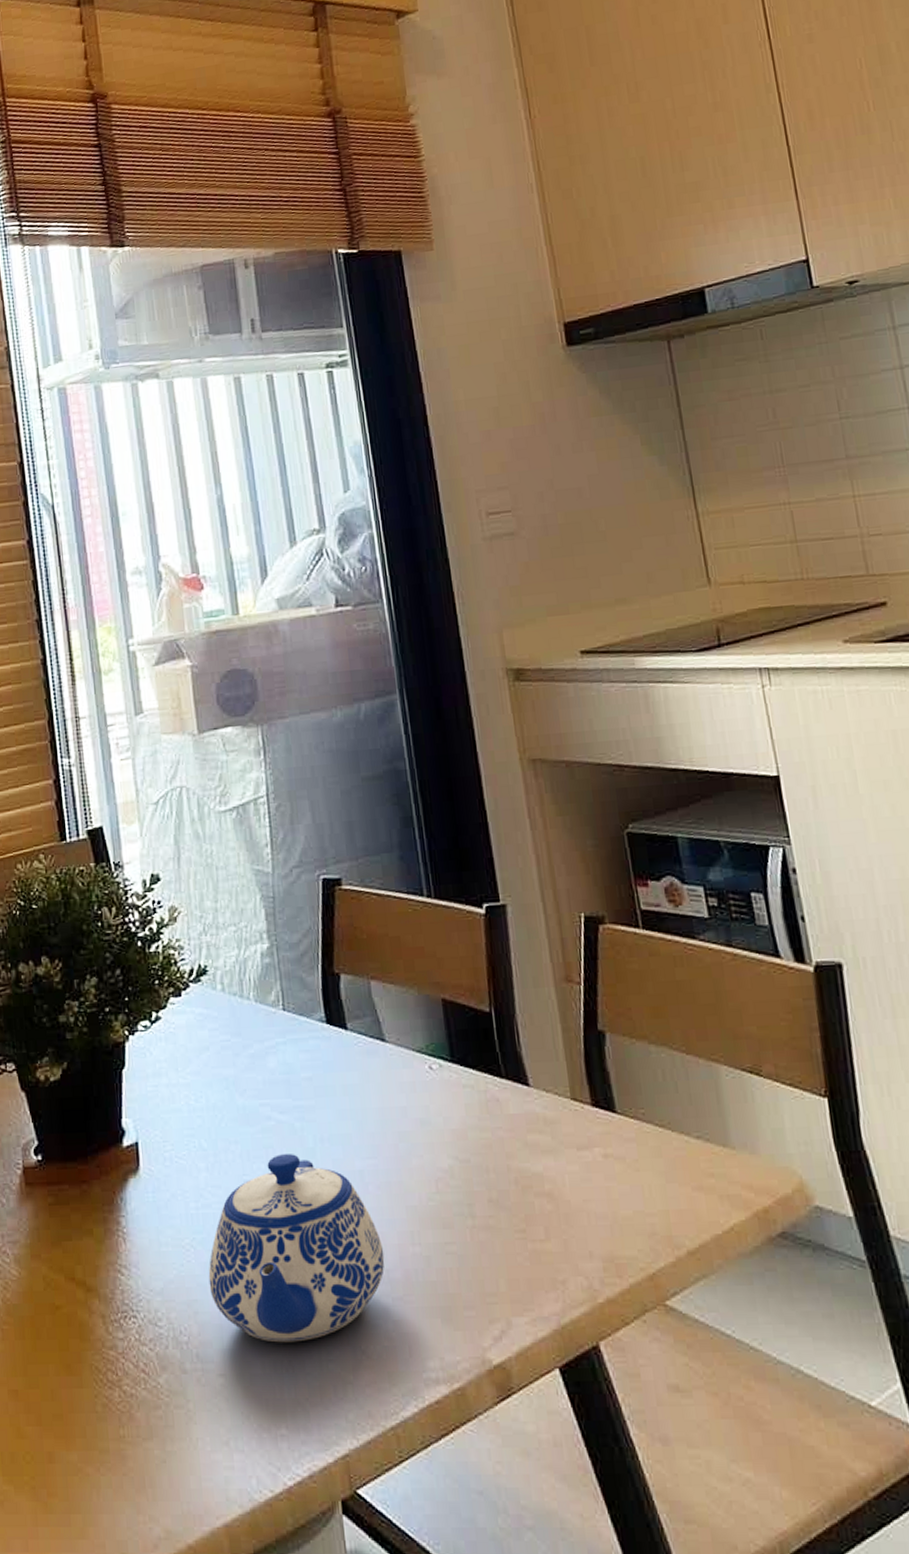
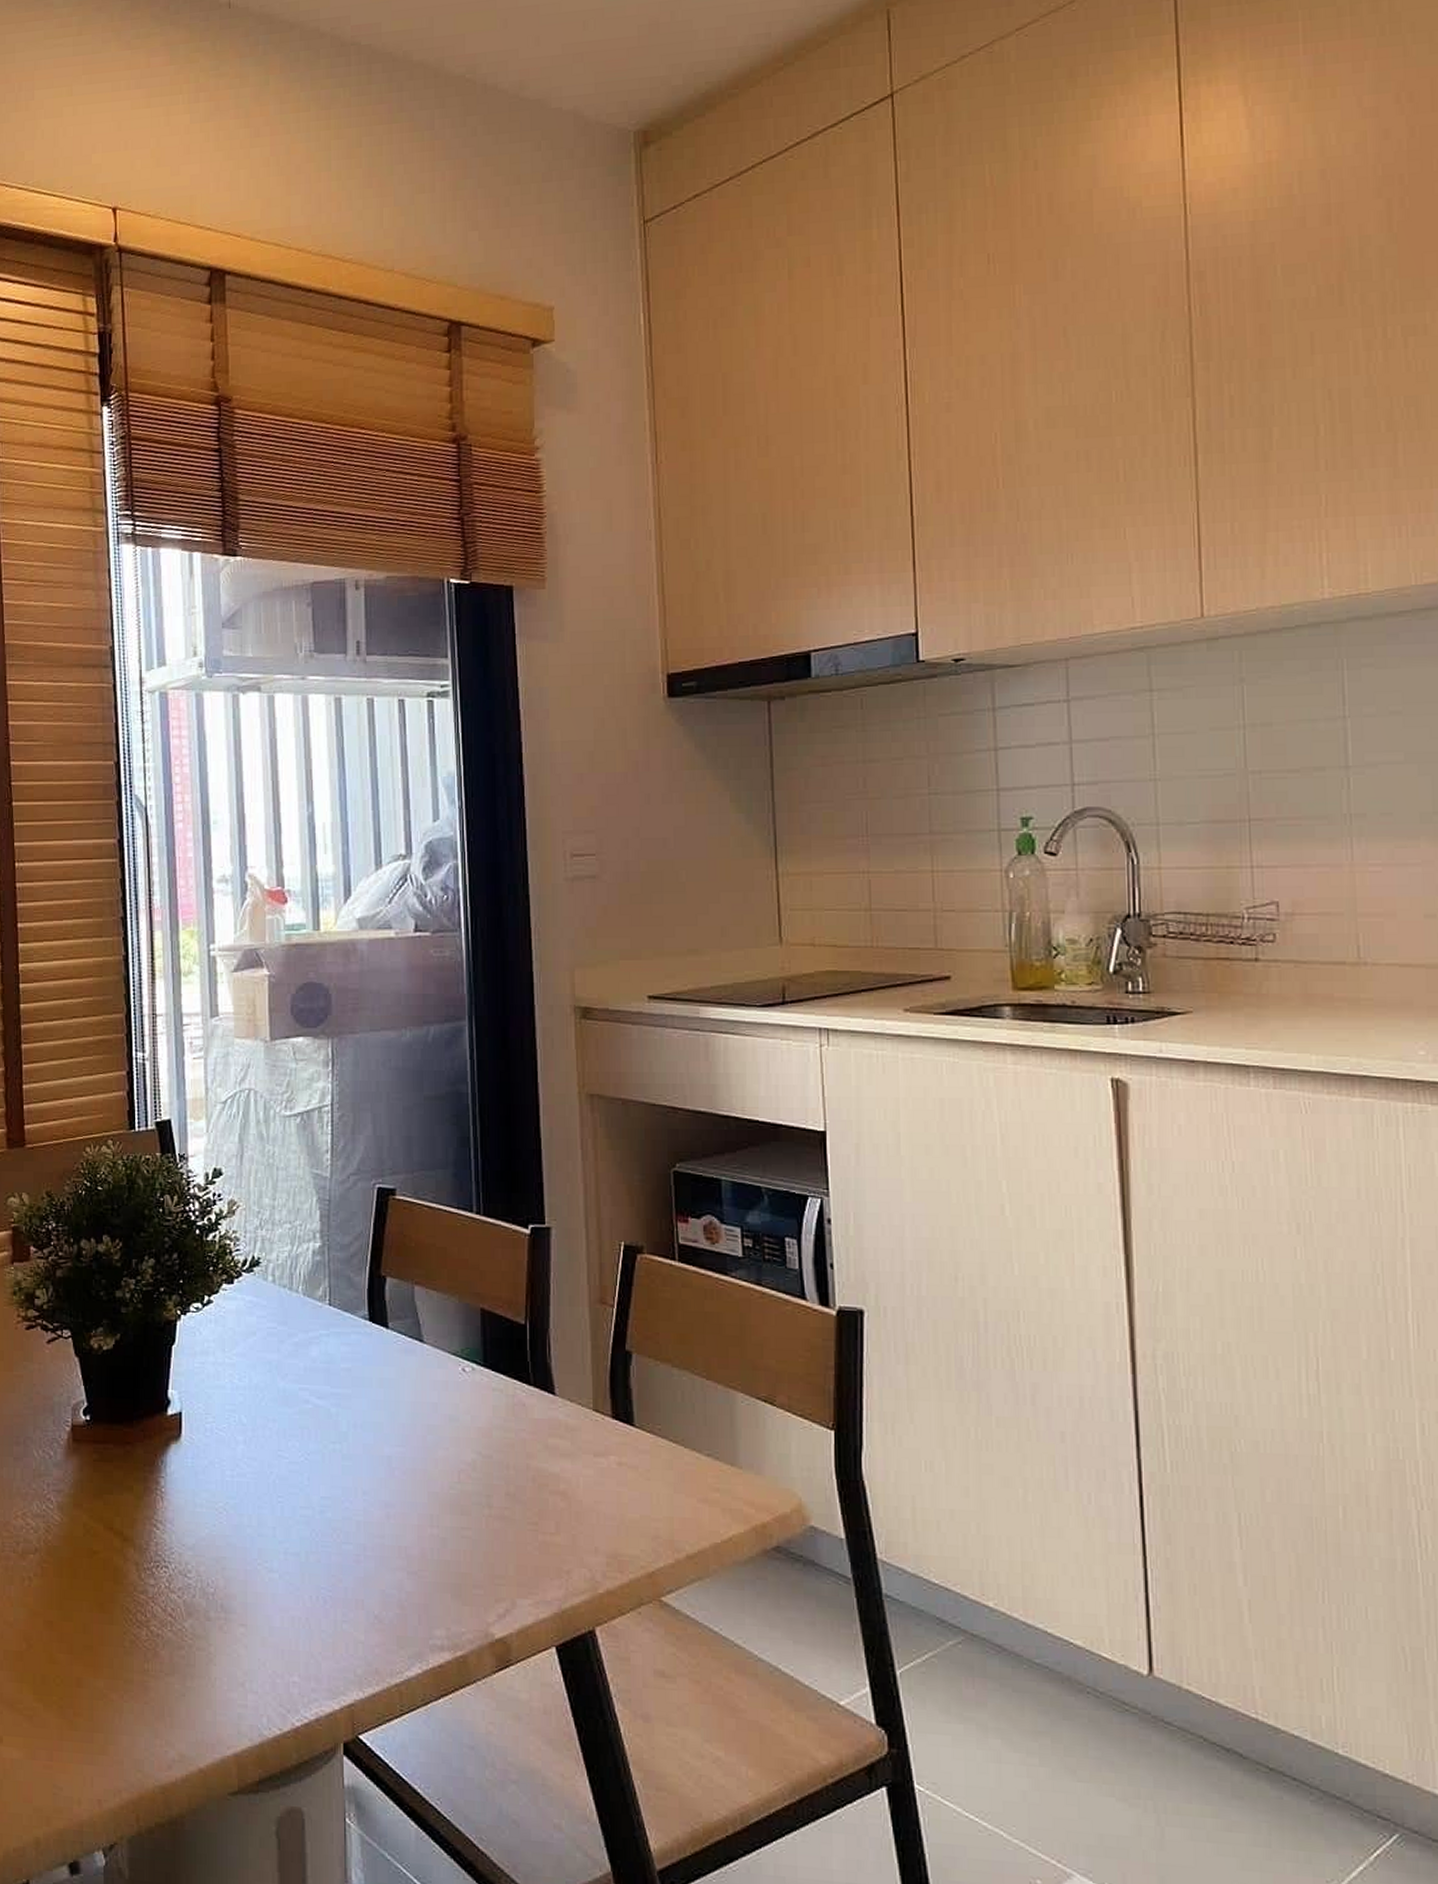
teapot: present [208,1154,385,1343] -> none [238,1435,404,1603]

